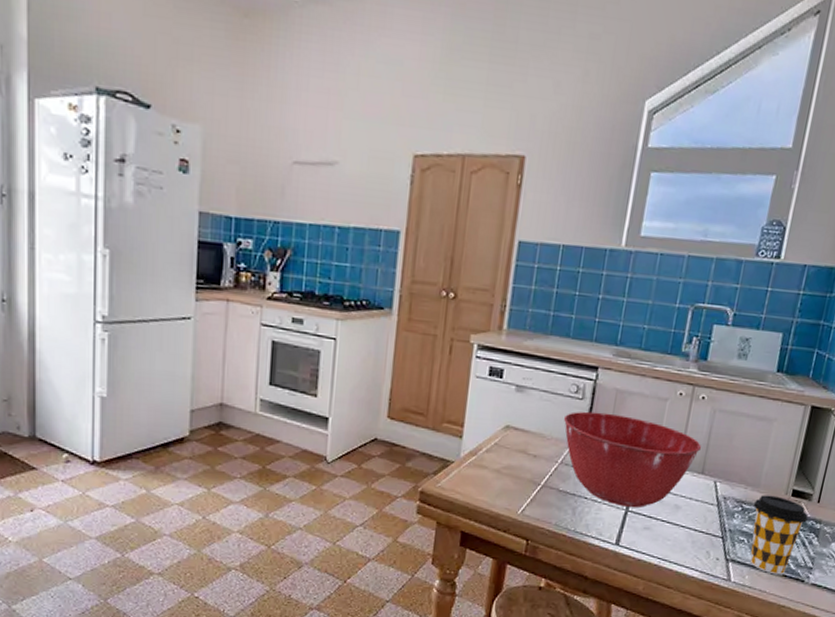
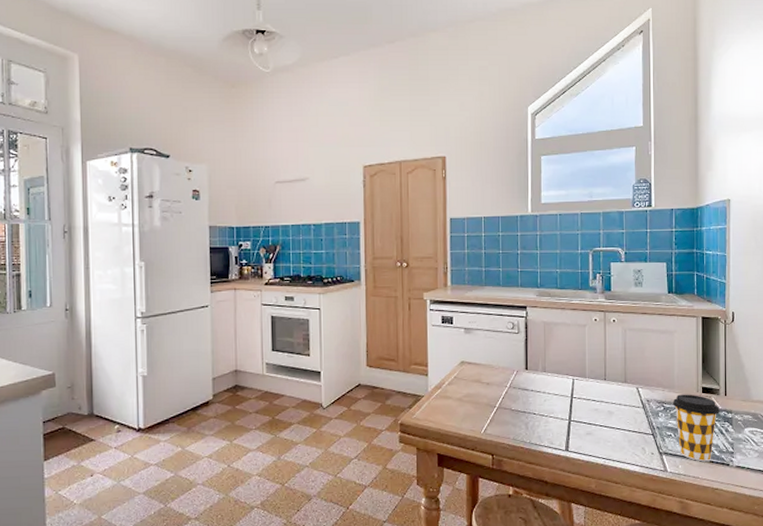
mixing bowl: present [564,411,702,508] -> none [507,342,621,418]

